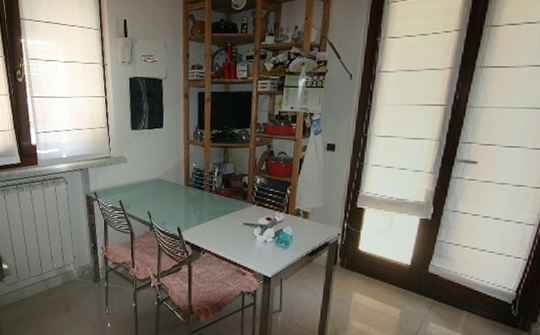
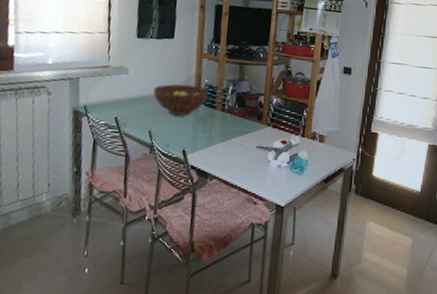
fruit bowl: none [149,169,197,197] -> present [153,84,209,116]

